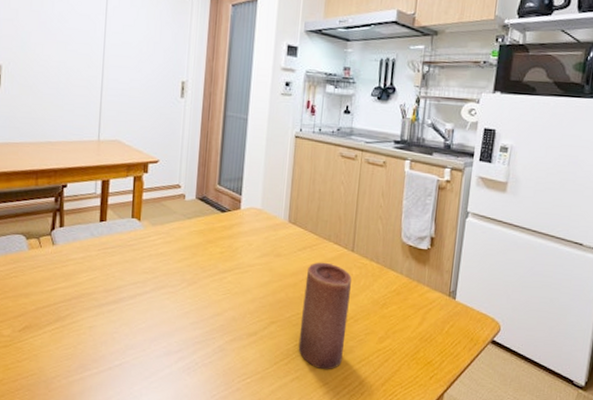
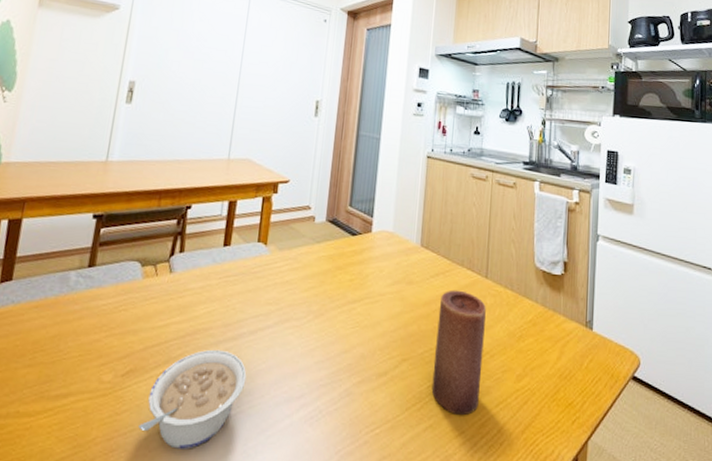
legume: none [38,310,129,391] -> present [138,349,247,449]

